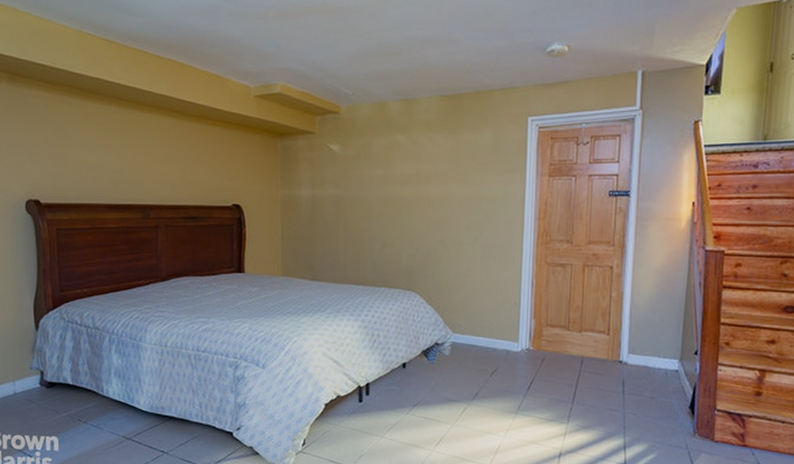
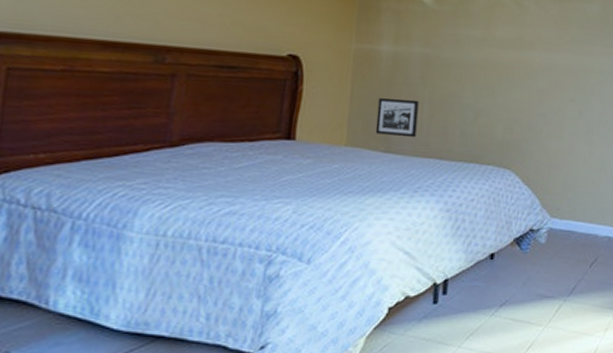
picture frame: none [303,235,336,267] -> present [375,98,419,138]

